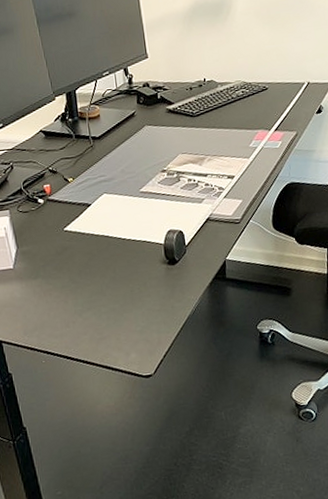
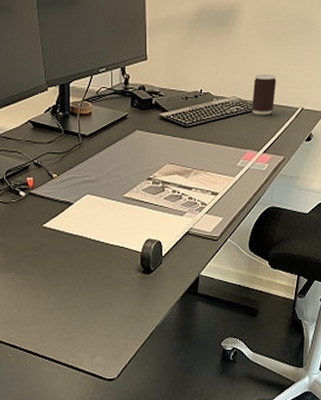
beverage can: none [255,54,280,95] -> present [252,75,277,115]

